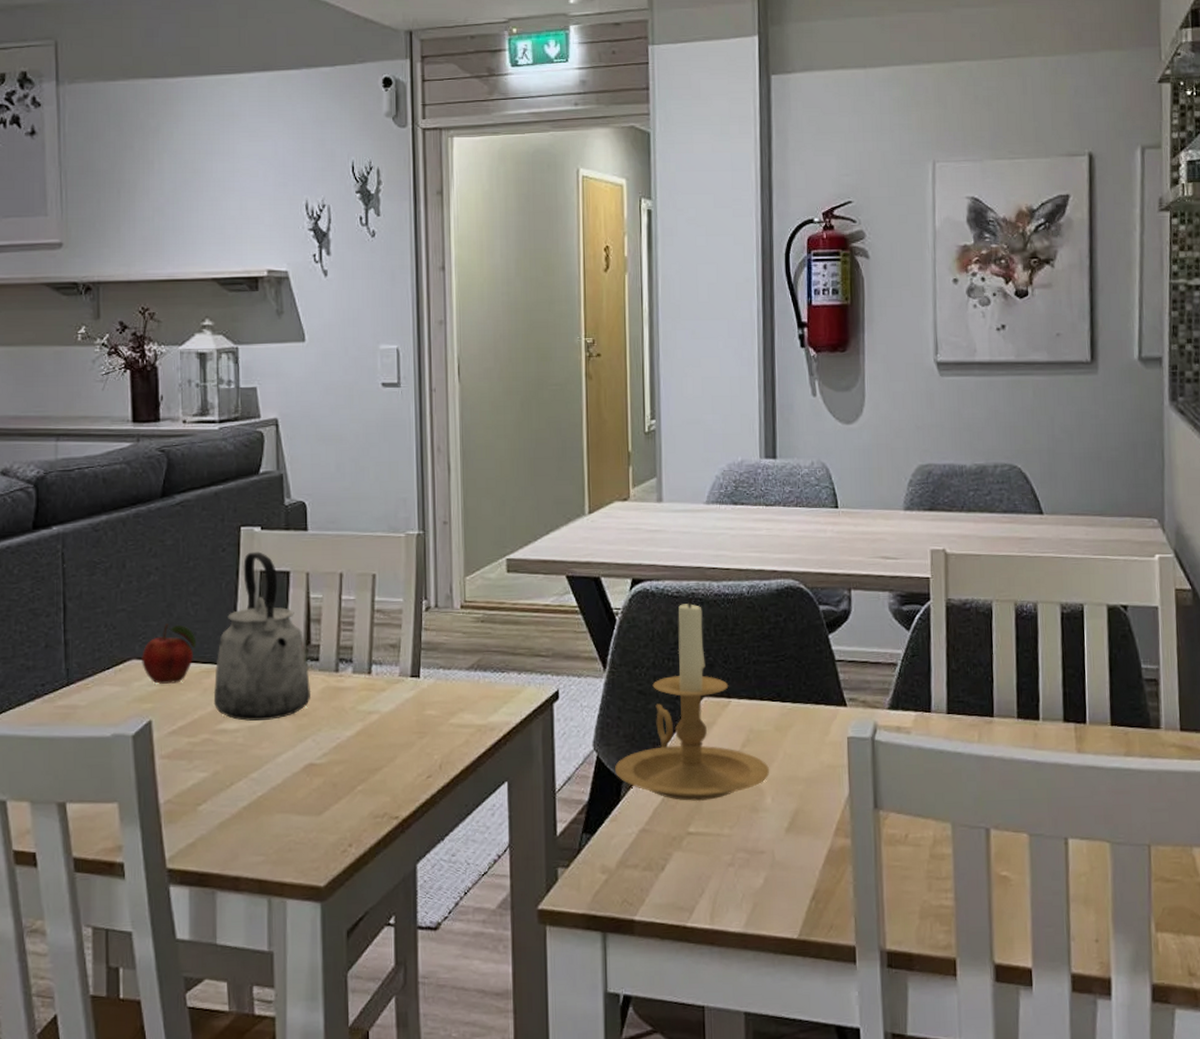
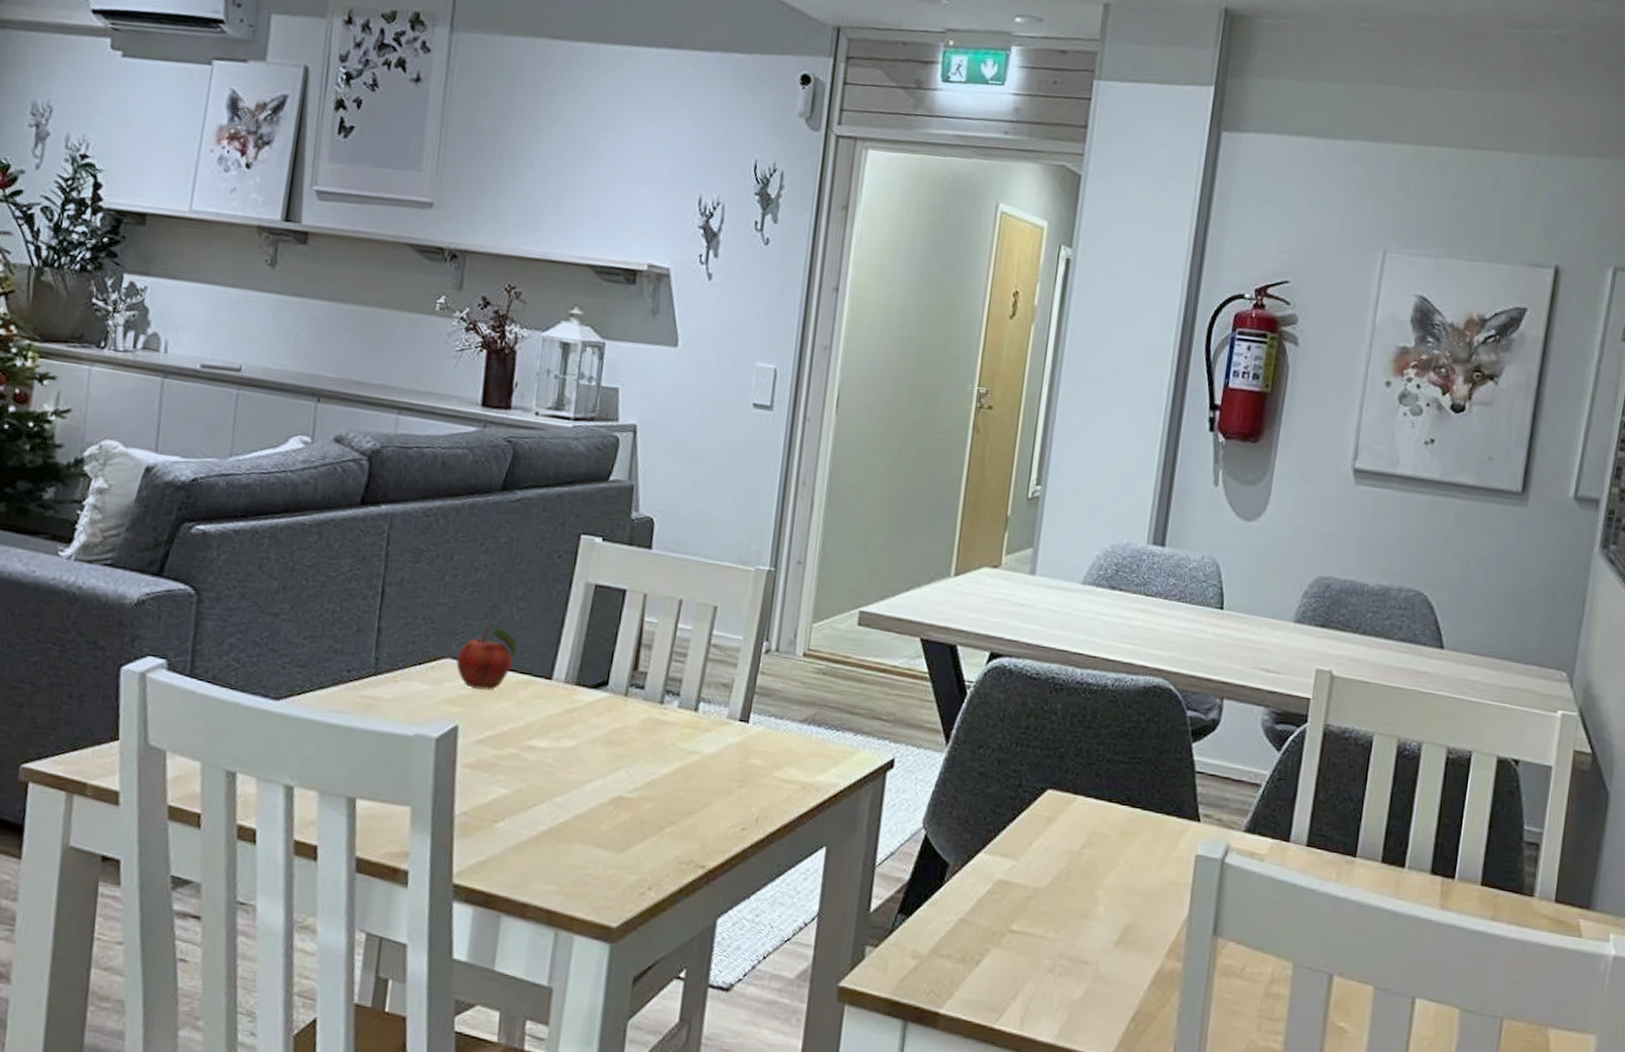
kettle: present [213,551,311,721] -> none [526,563,632,744]
candle holder: present [614,597,770,802] -> none [941,681,1108,899]

